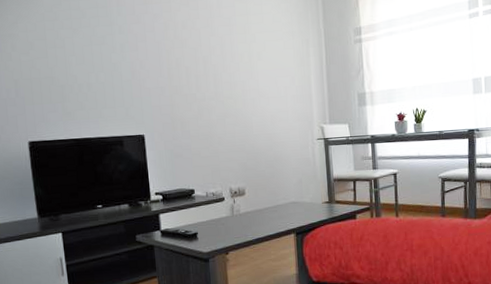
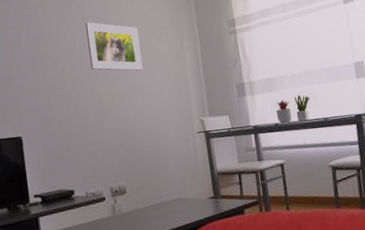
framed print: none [211,21,267,75] -> present [85,22,143,71]

